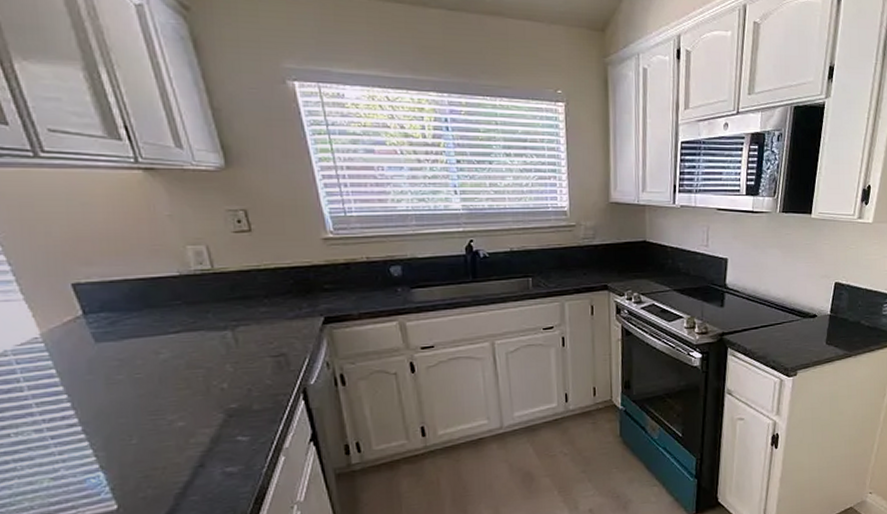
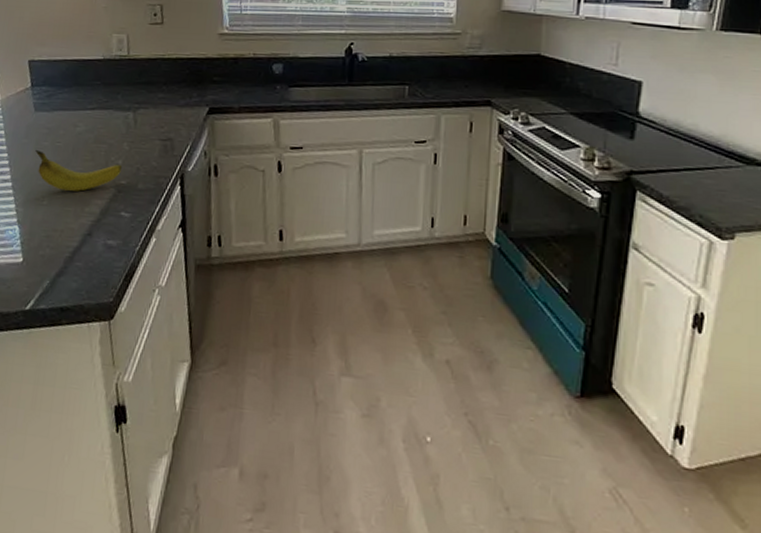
fruit: none [107,386,230,425] -> present [35,150,123,191]

